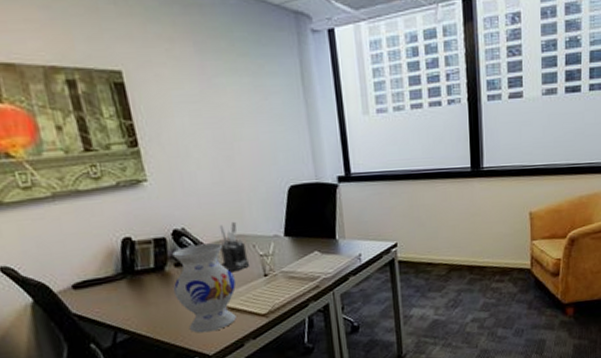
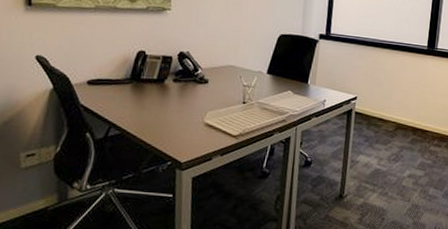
vase: present [172,243,237,333] -> none [166,67,220,142]
desk organizer: present [219,221,250,272] -> none [210,54,234,95]

